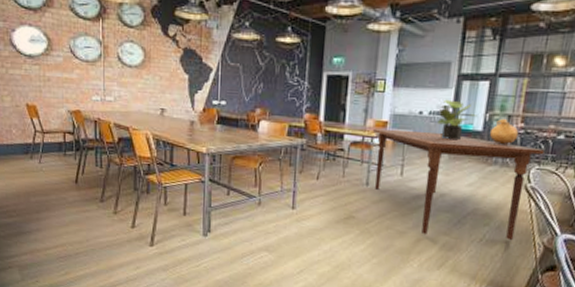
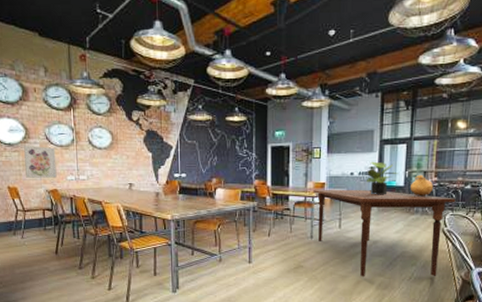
wall art: none [46,59,81,97] -> present [24,146,57,178]

